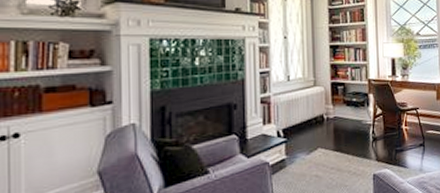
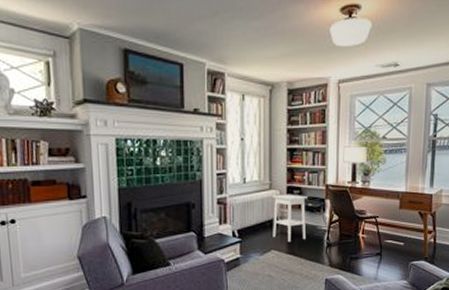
side table: none [316,90,352,139] -> present [271,194,308,243]

